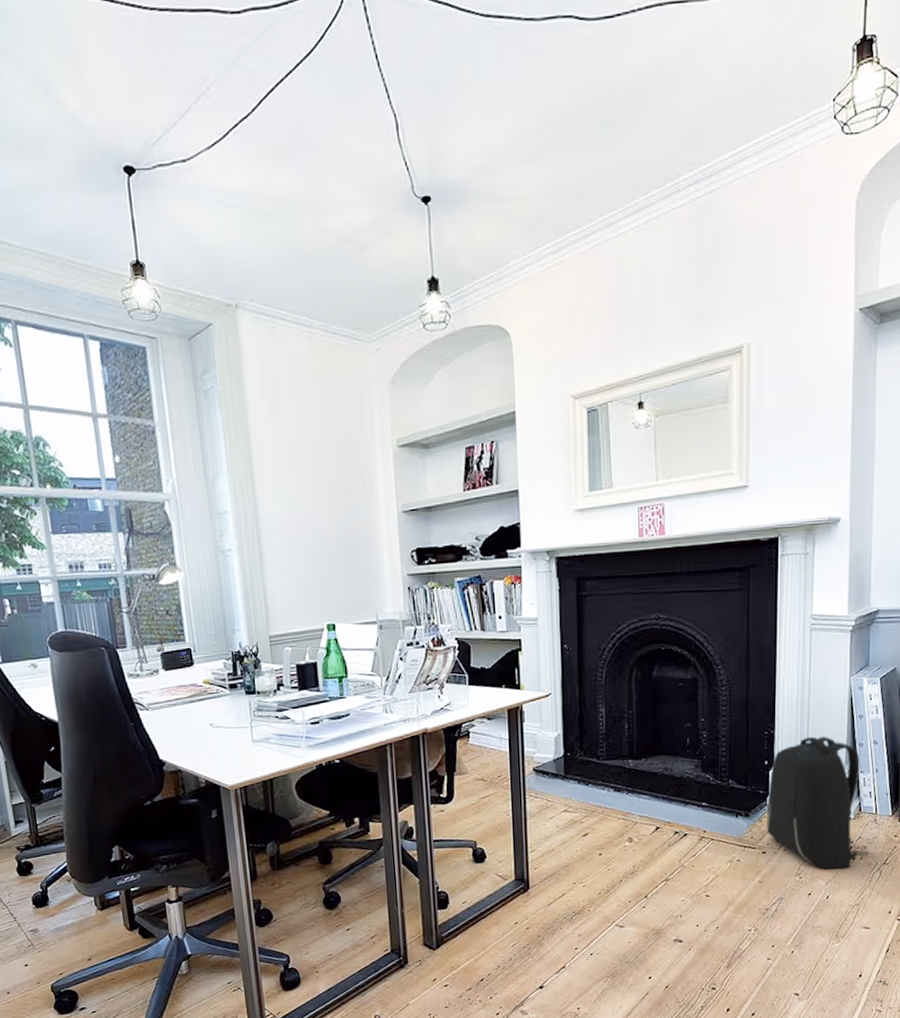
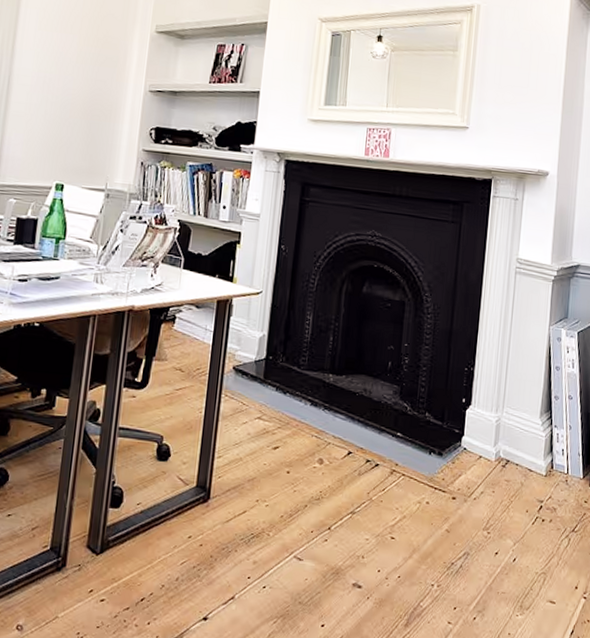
backpack: present [767,736,869,870] -> none [458,380,559,531]

